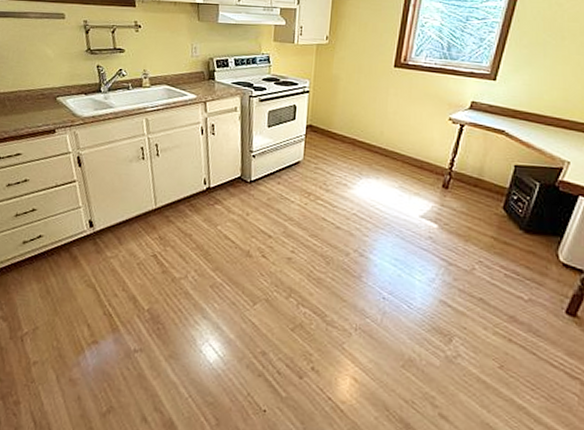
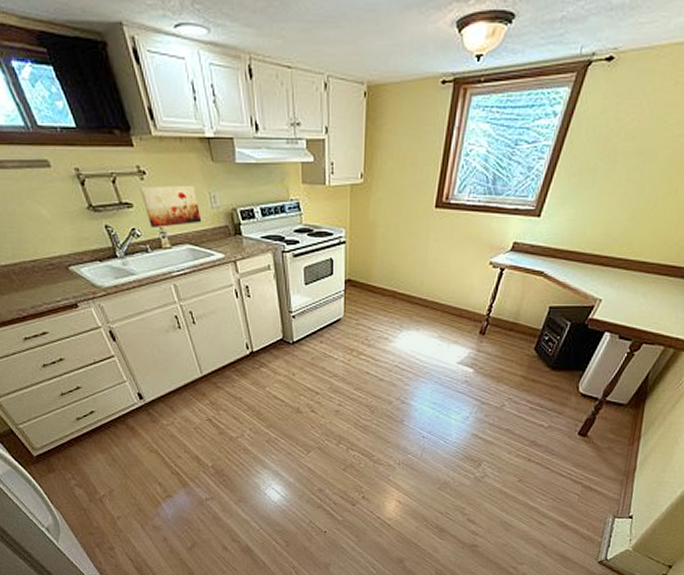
wall art: none [133,36,182,70] -> present [140,185,202,229]

